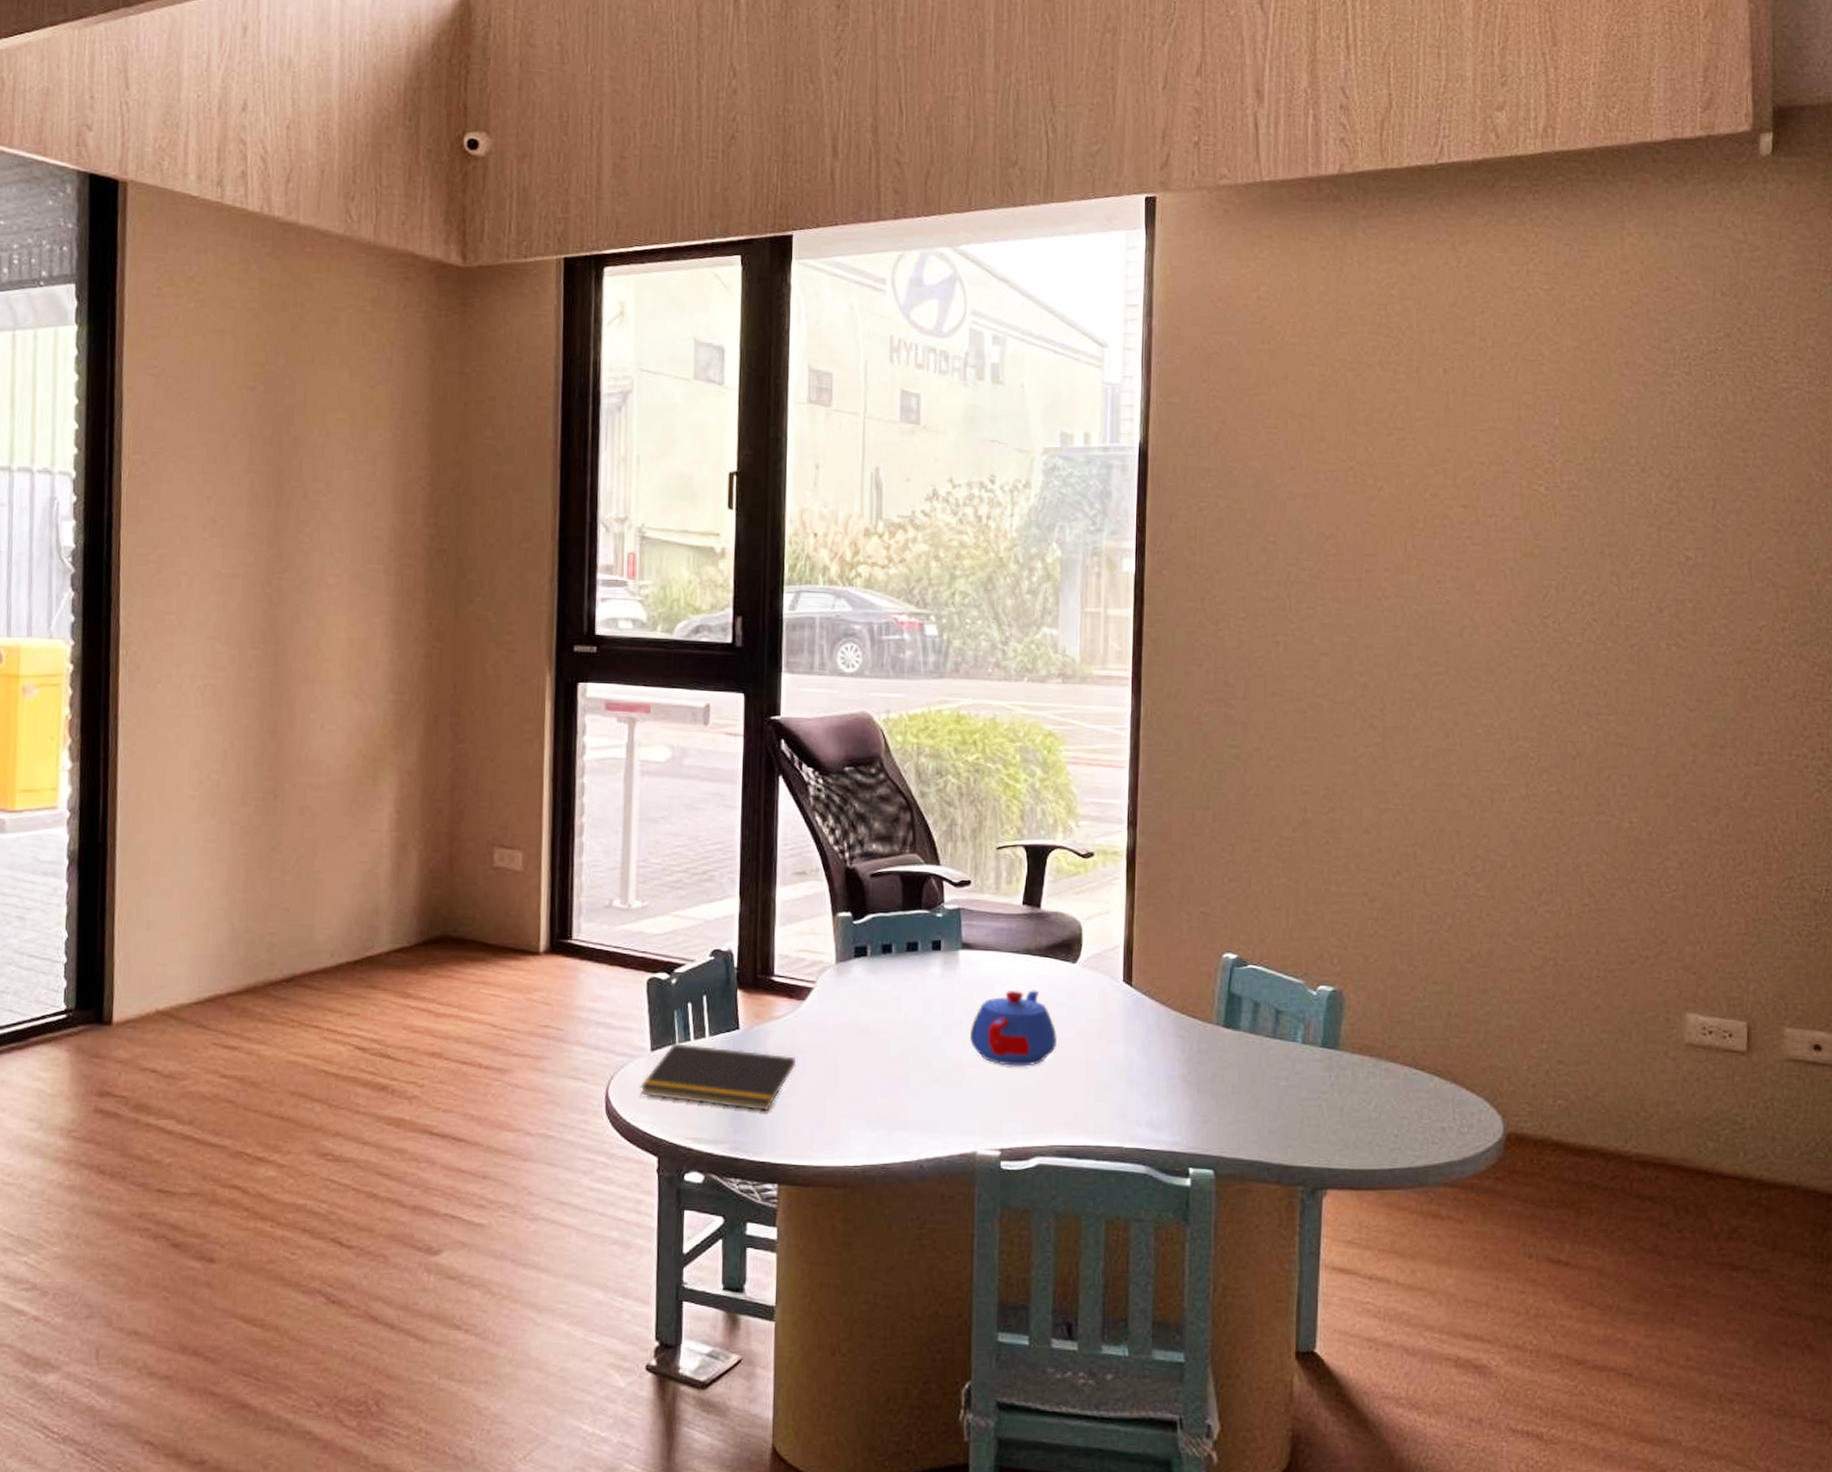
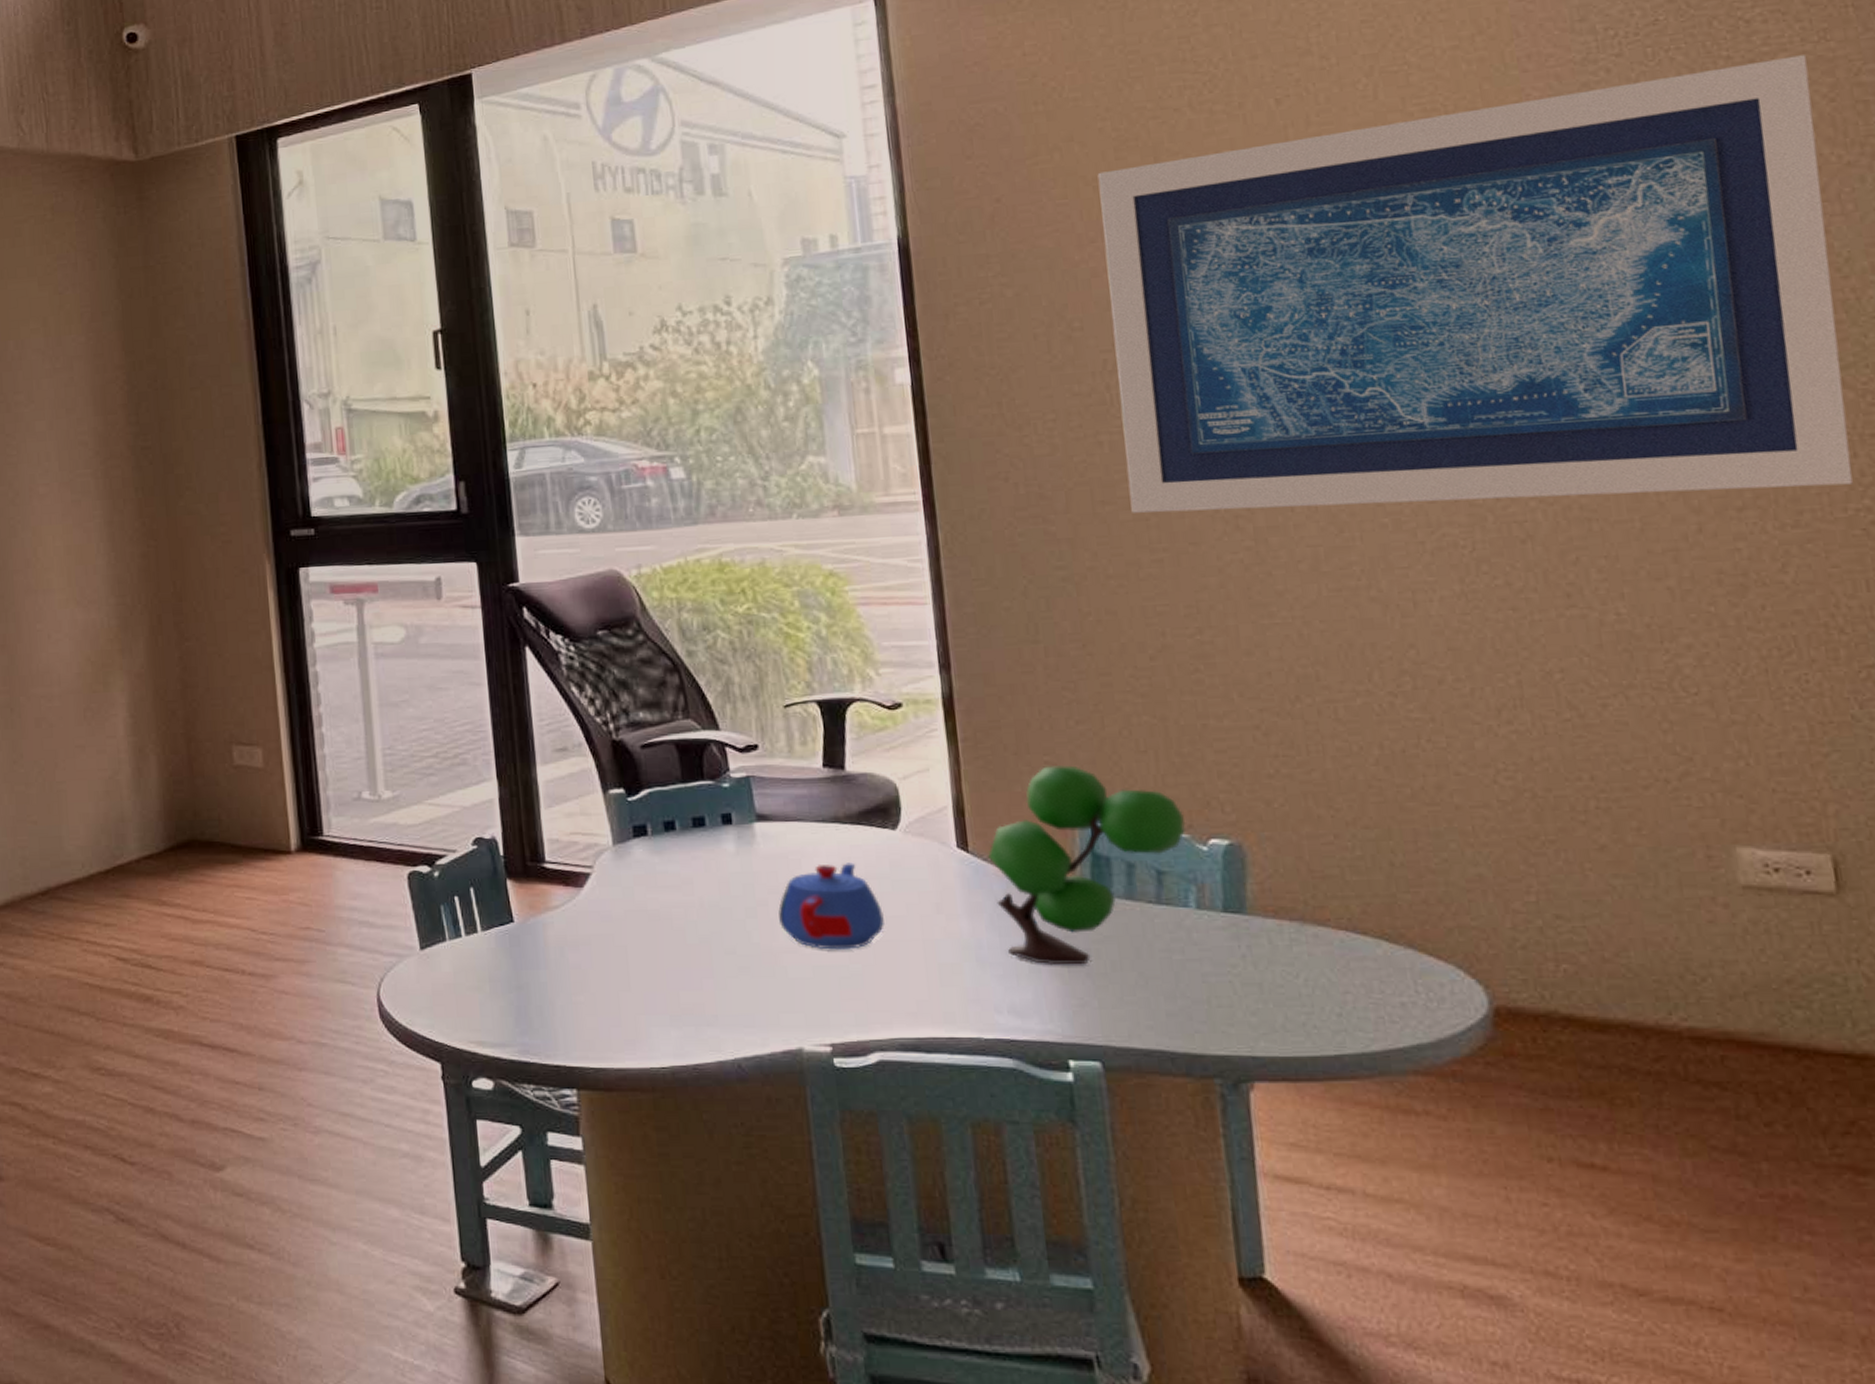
notepad: present [640,1043,796,1112] -> none [413,940,582,1011]
plant: none [1147,916,1303,1087] -> present [988,765,1186,966]
wall art: none [1294,394,1811,735] -> present [1097,55,1853,513]

